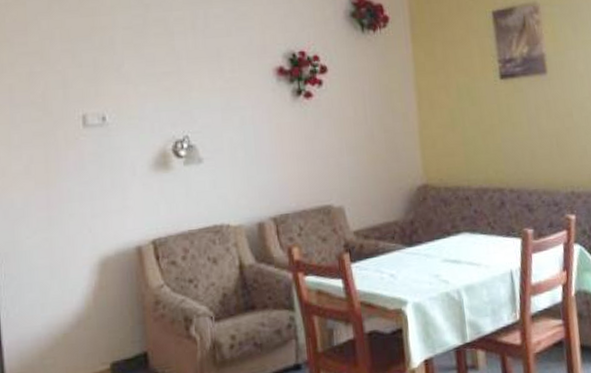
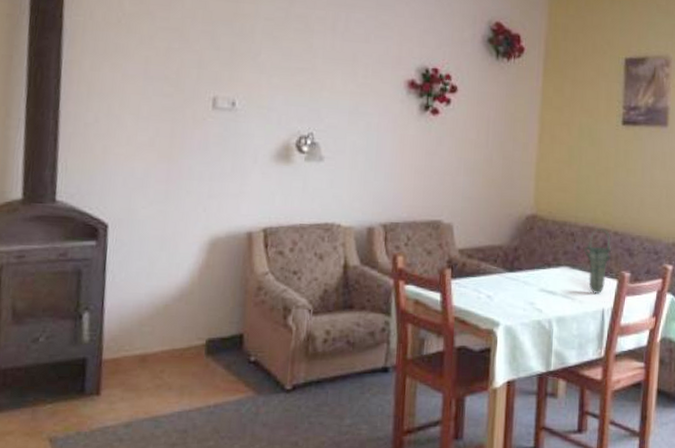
vase: none [482,188,510,257] -> present [584,228,612,295]

